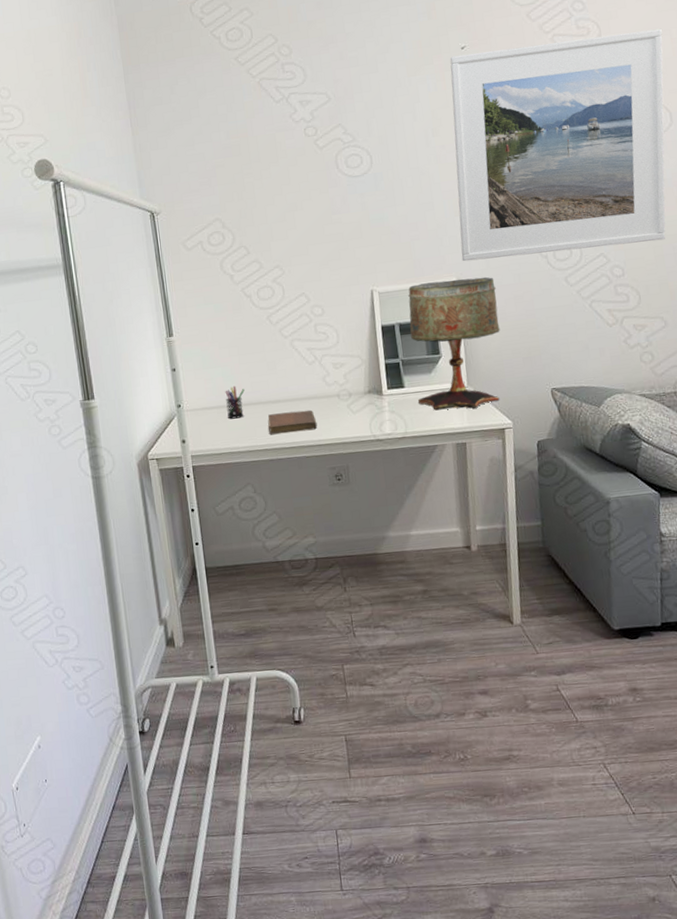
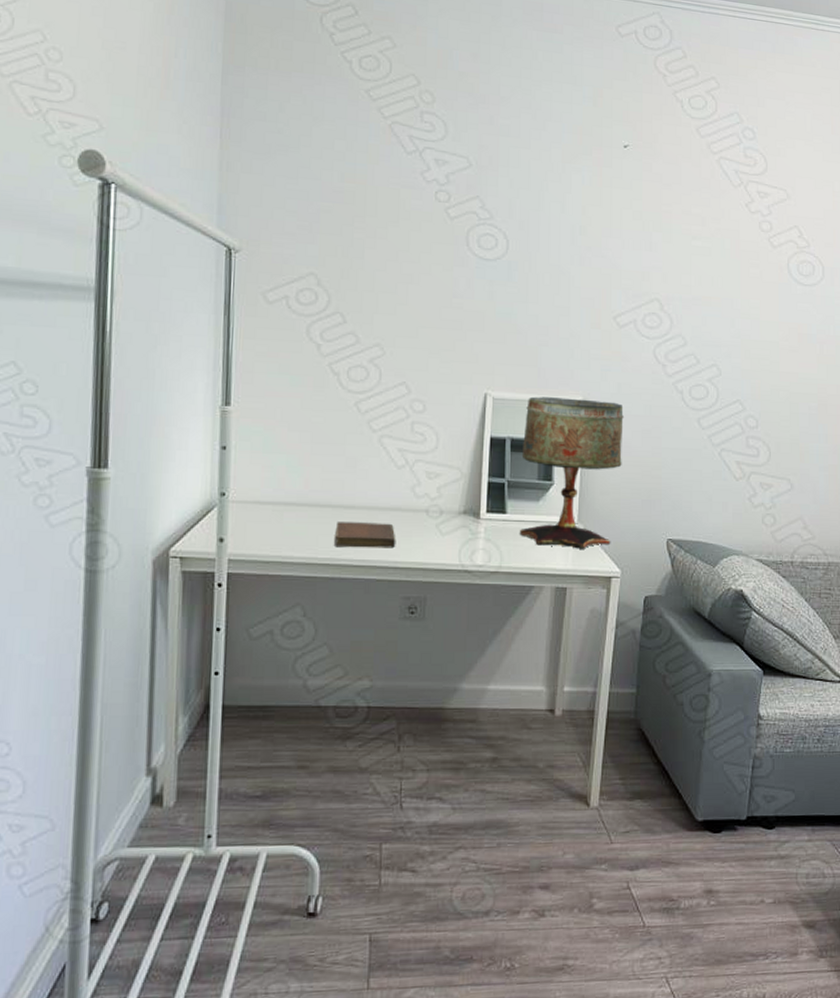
pen holder: present [225,385,245,419] -> none [285,479,312,521]
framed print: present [450,28,666,262] -> none [591,152,826,398]

